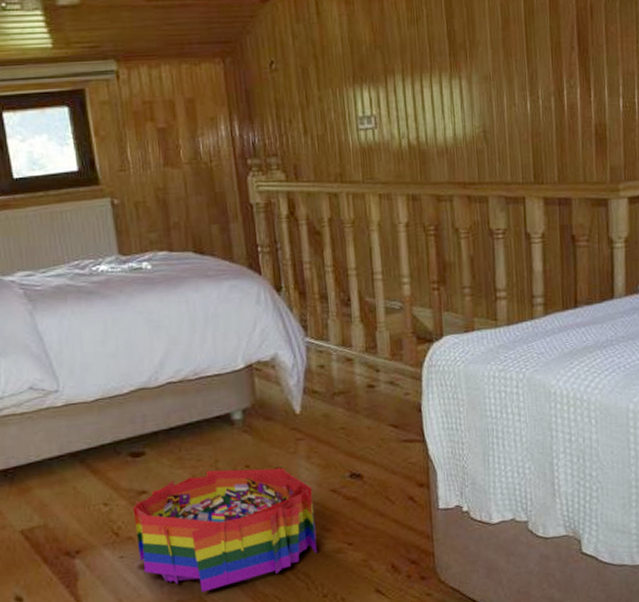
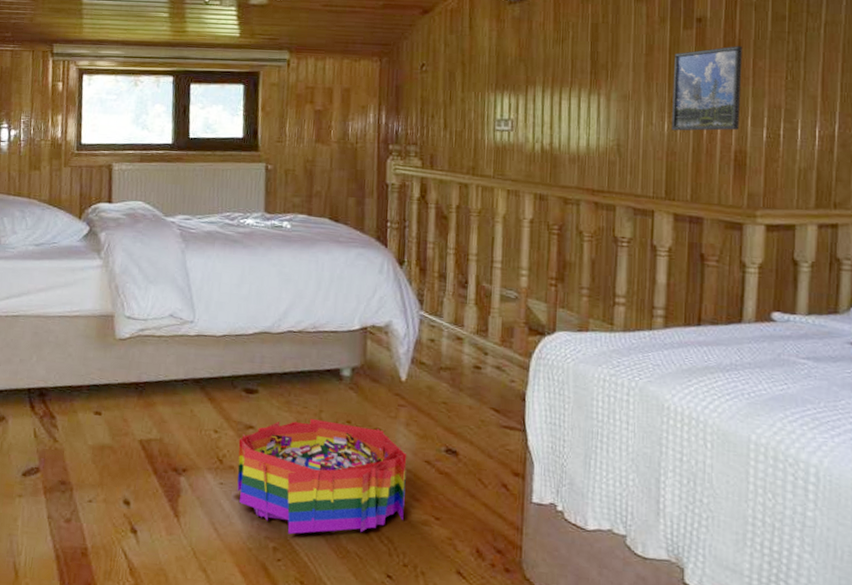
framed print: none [530,11,598,110] -> present [672,46,742,131]

